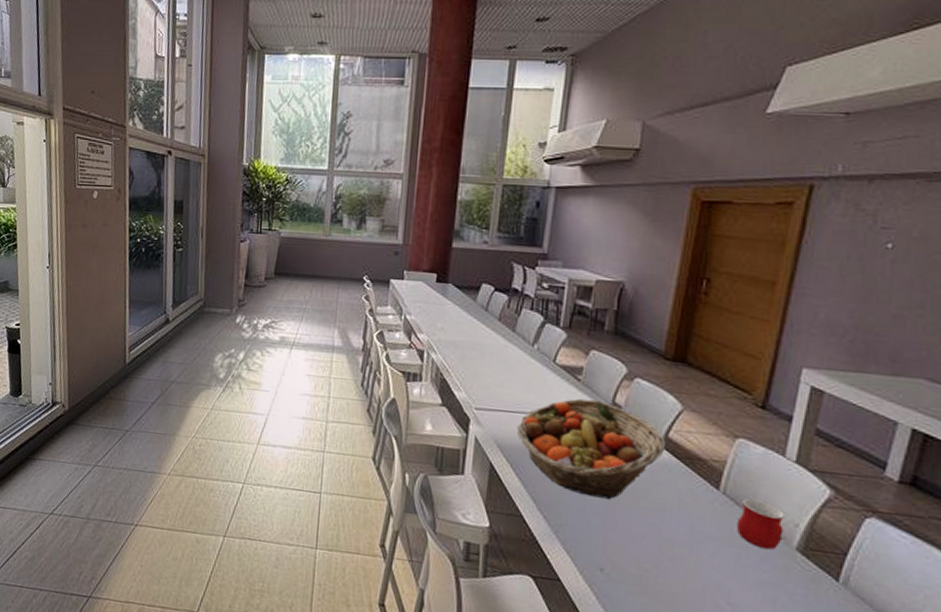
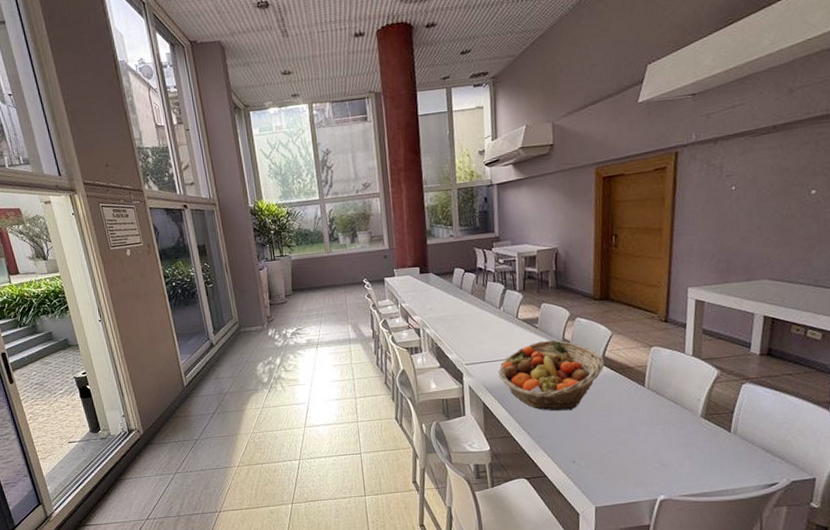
mug: present [737,498,785,550] -> none [660,387,691,421]

